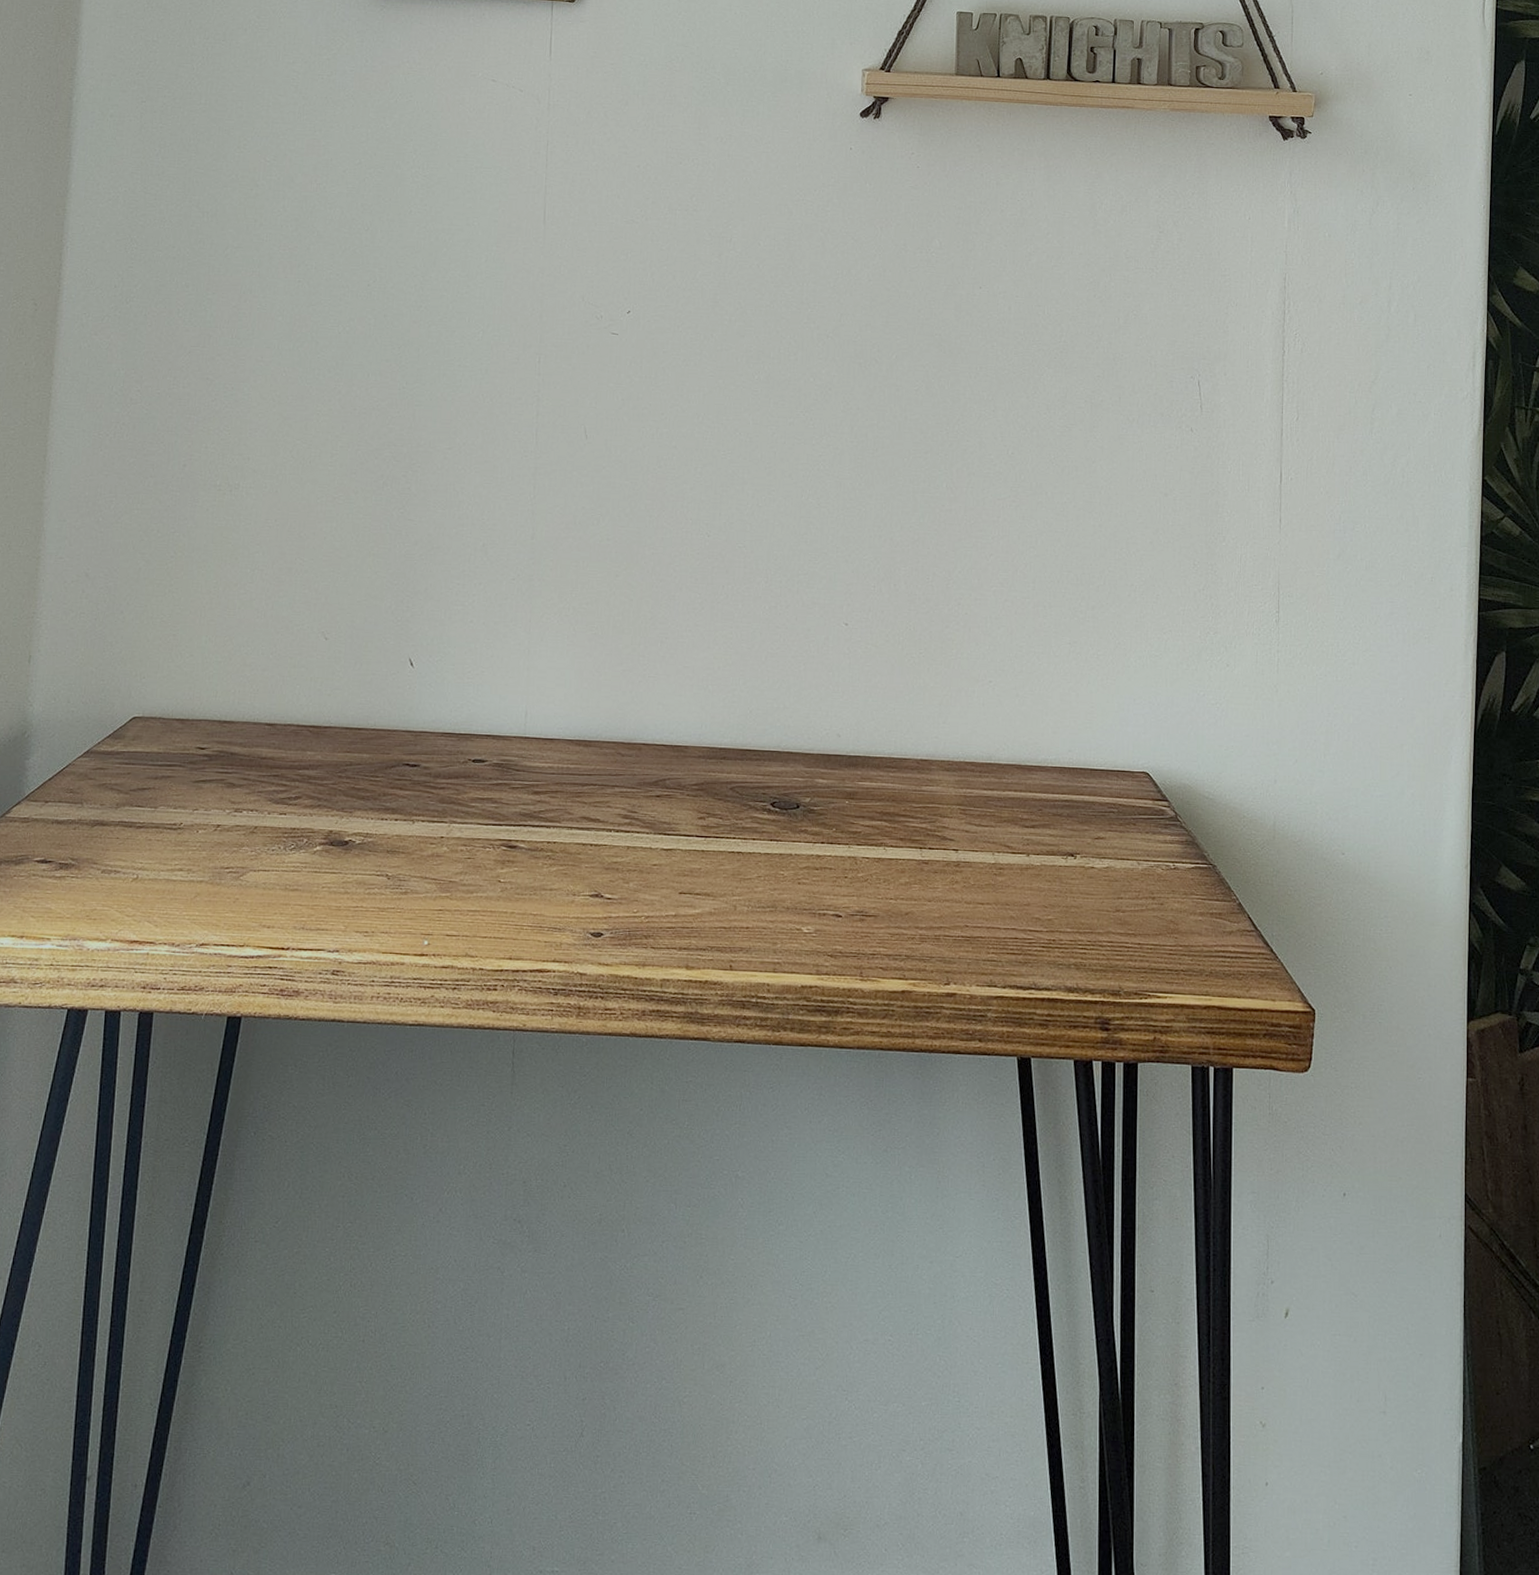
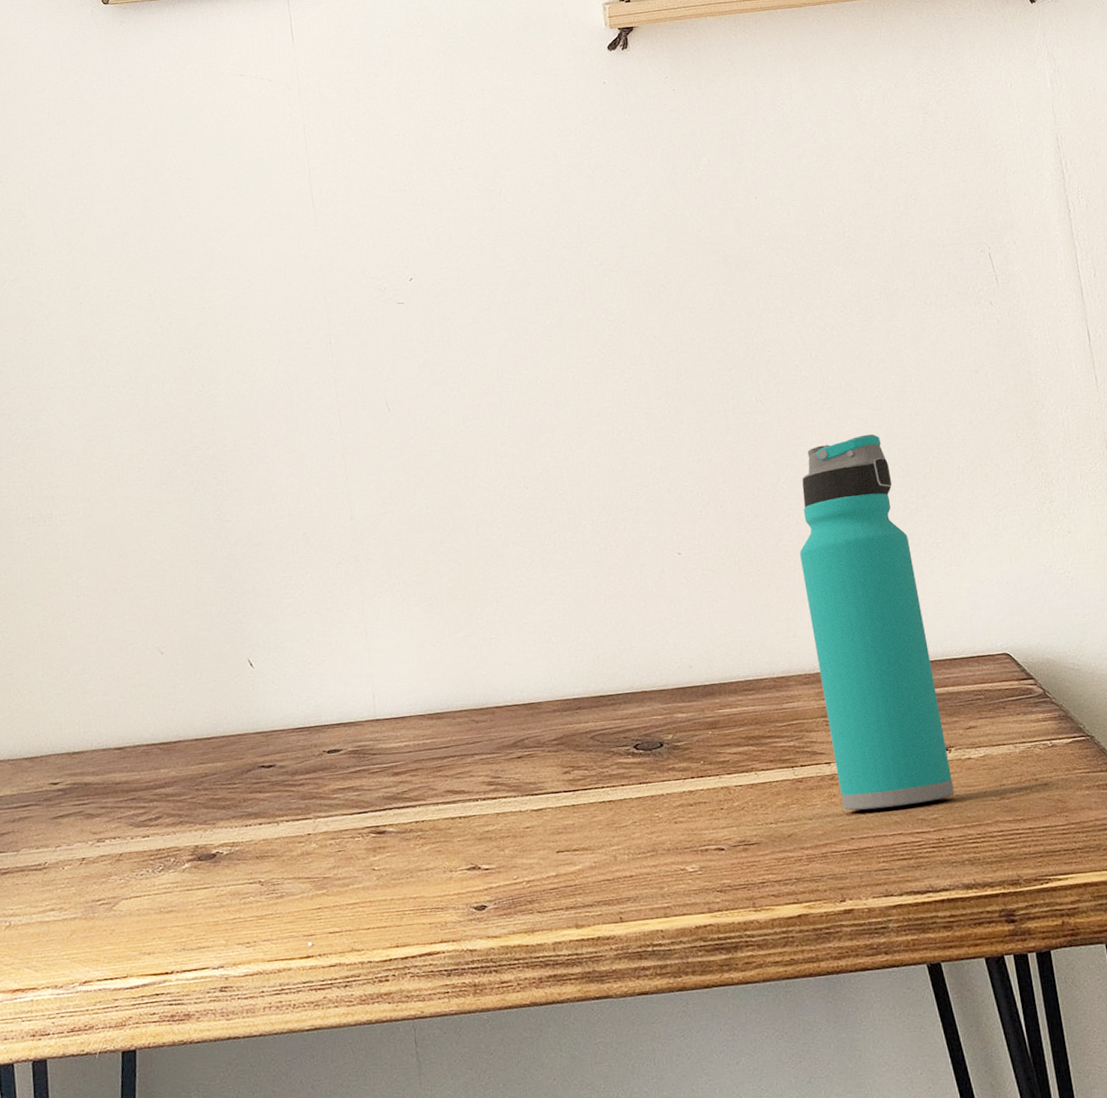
water bottle: none [962,538,1073,904] -> present [799,434,955,811]

